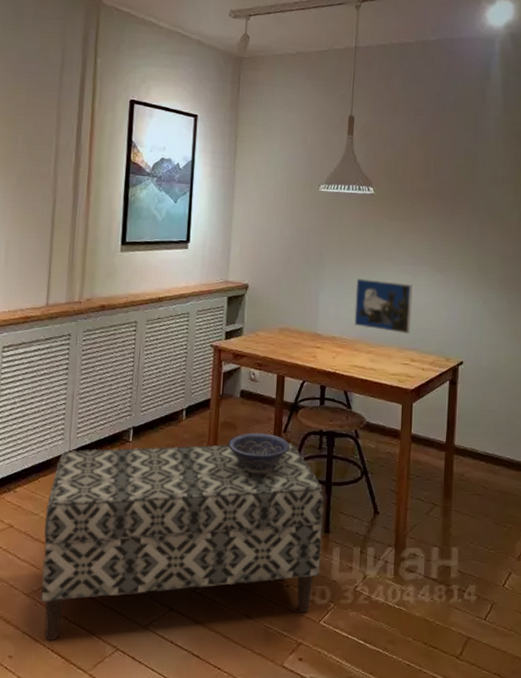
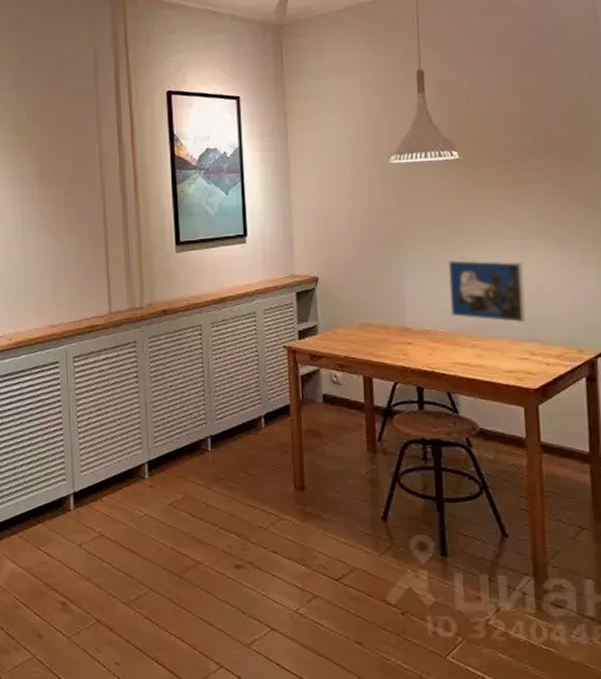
bench: present [40,443,324,640] -> none [133,453,441,651]
decorative bowl: present [227,433,291,474] -> none [314,441,388,487]

